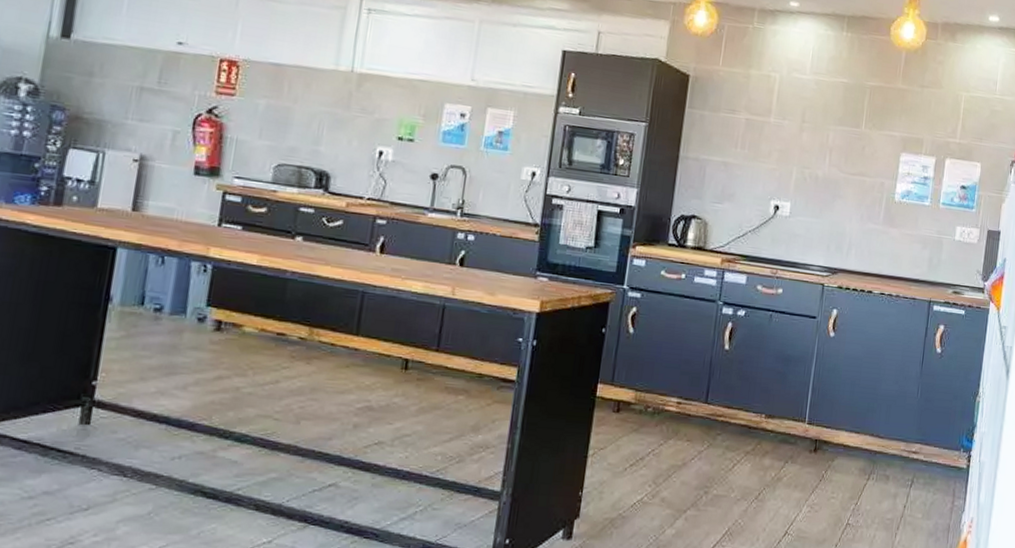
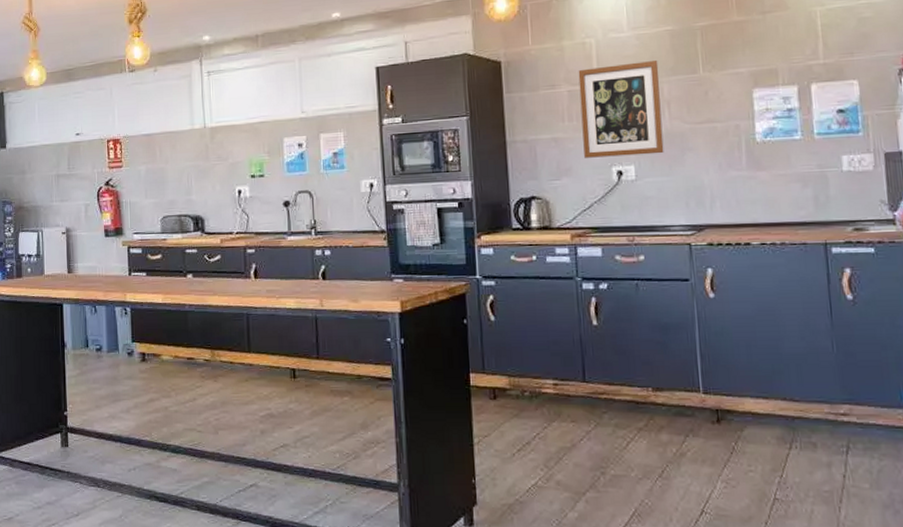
wall art: none [748,101,830,196] -> present [578,61,664,158]

